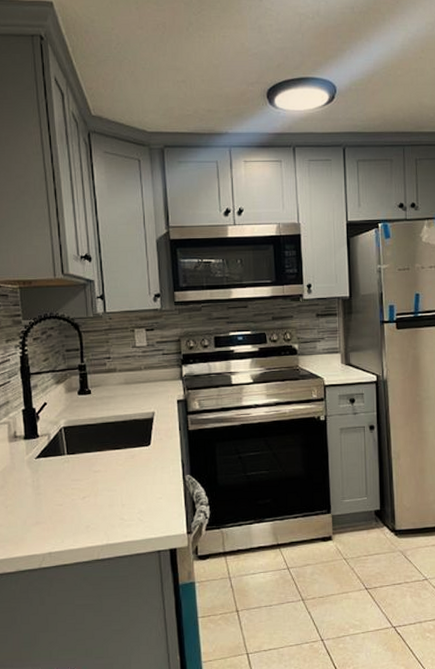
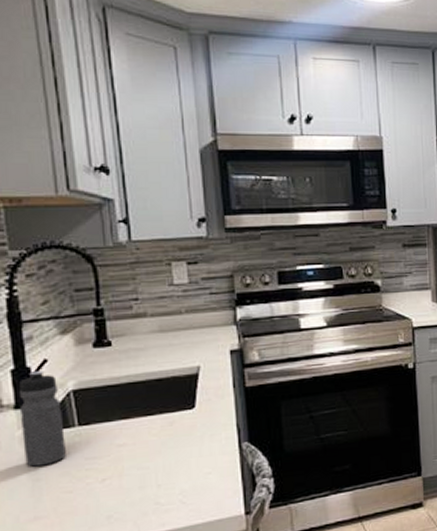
water bottle: none [27,411,58,484] -> present [19,371,66,467]

